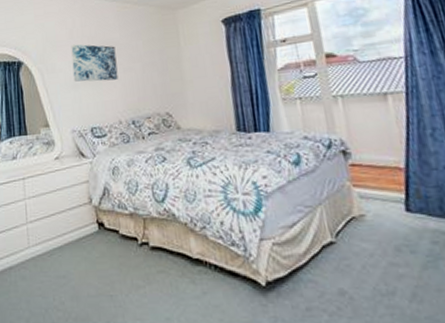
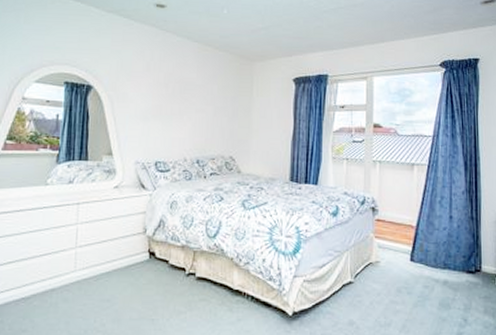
wall art: present [71,44,118,82] -> none [144,77,191,119]

